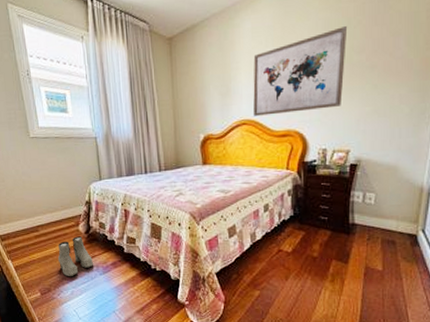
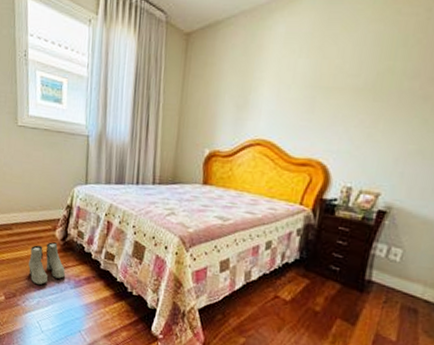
wall art: present [253,26,348,116] -> none [270,44,403,140]

